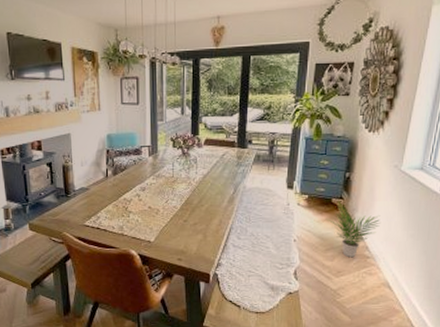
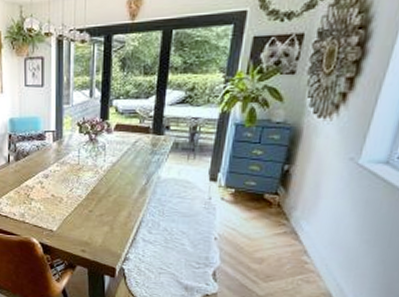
potted plant: present [325,201,380,258] -> none [255,197,326,262]

